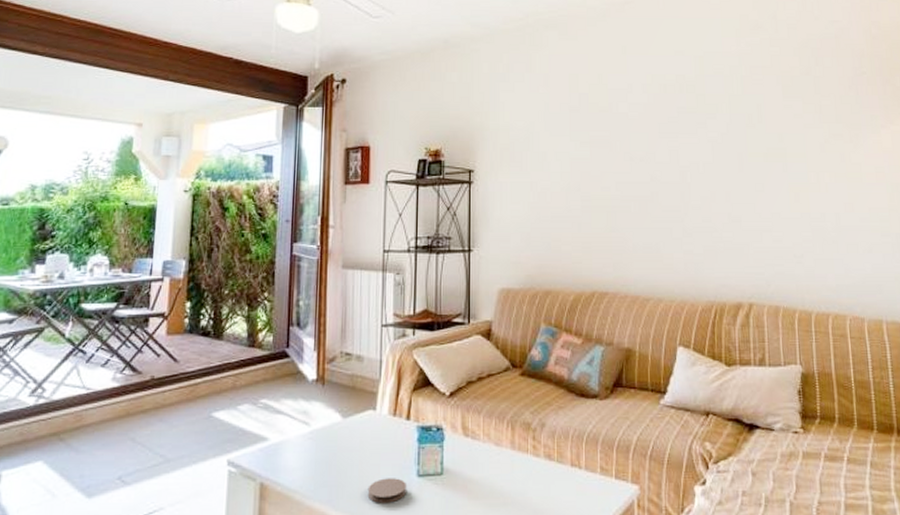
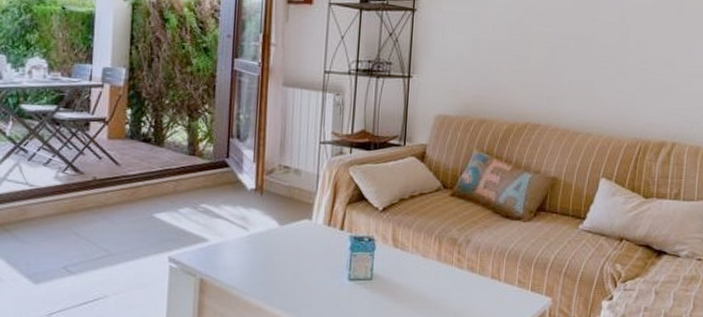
coaster: present [367,478,407,503] -> none [301,280,339,302]

